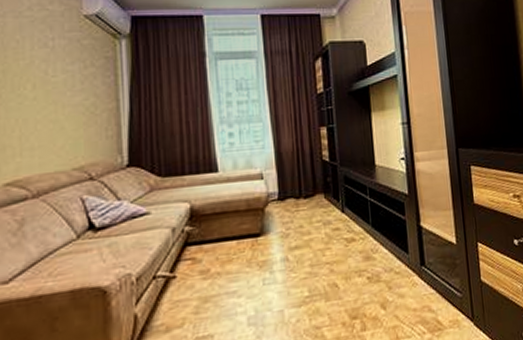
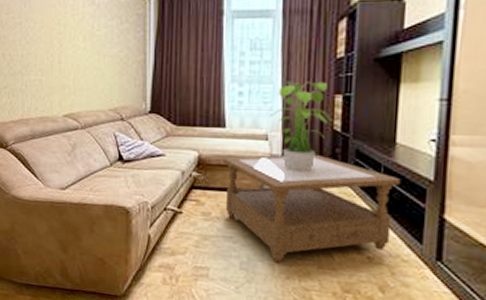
coffee table: none [217,186,384,306] -> present [222,154,401,262]
potted plant: none [261,116,321,206] -> present [269,81,332,171]

